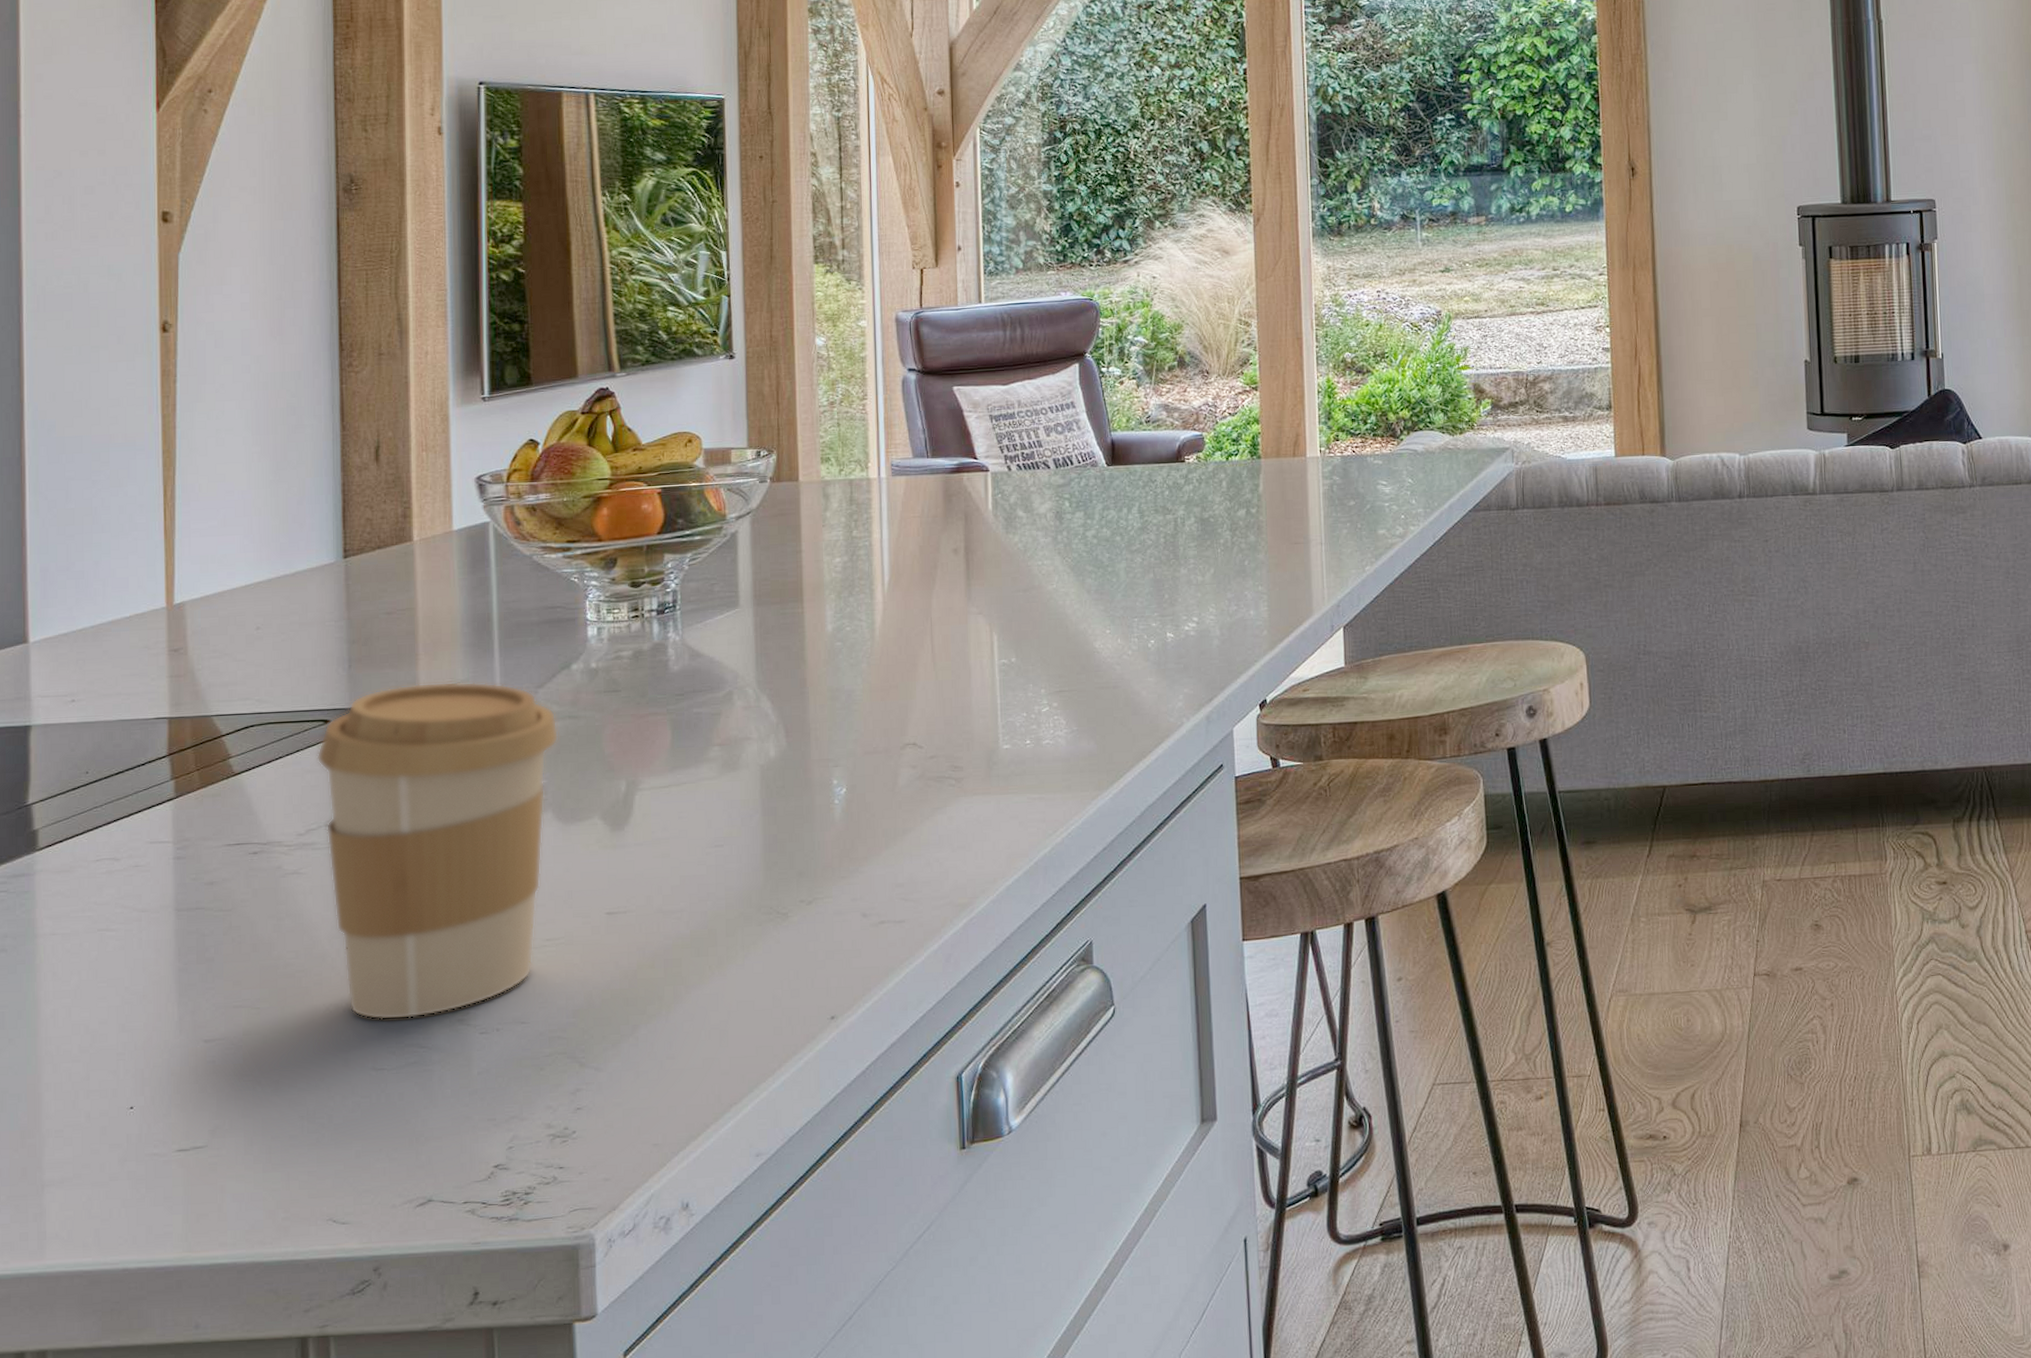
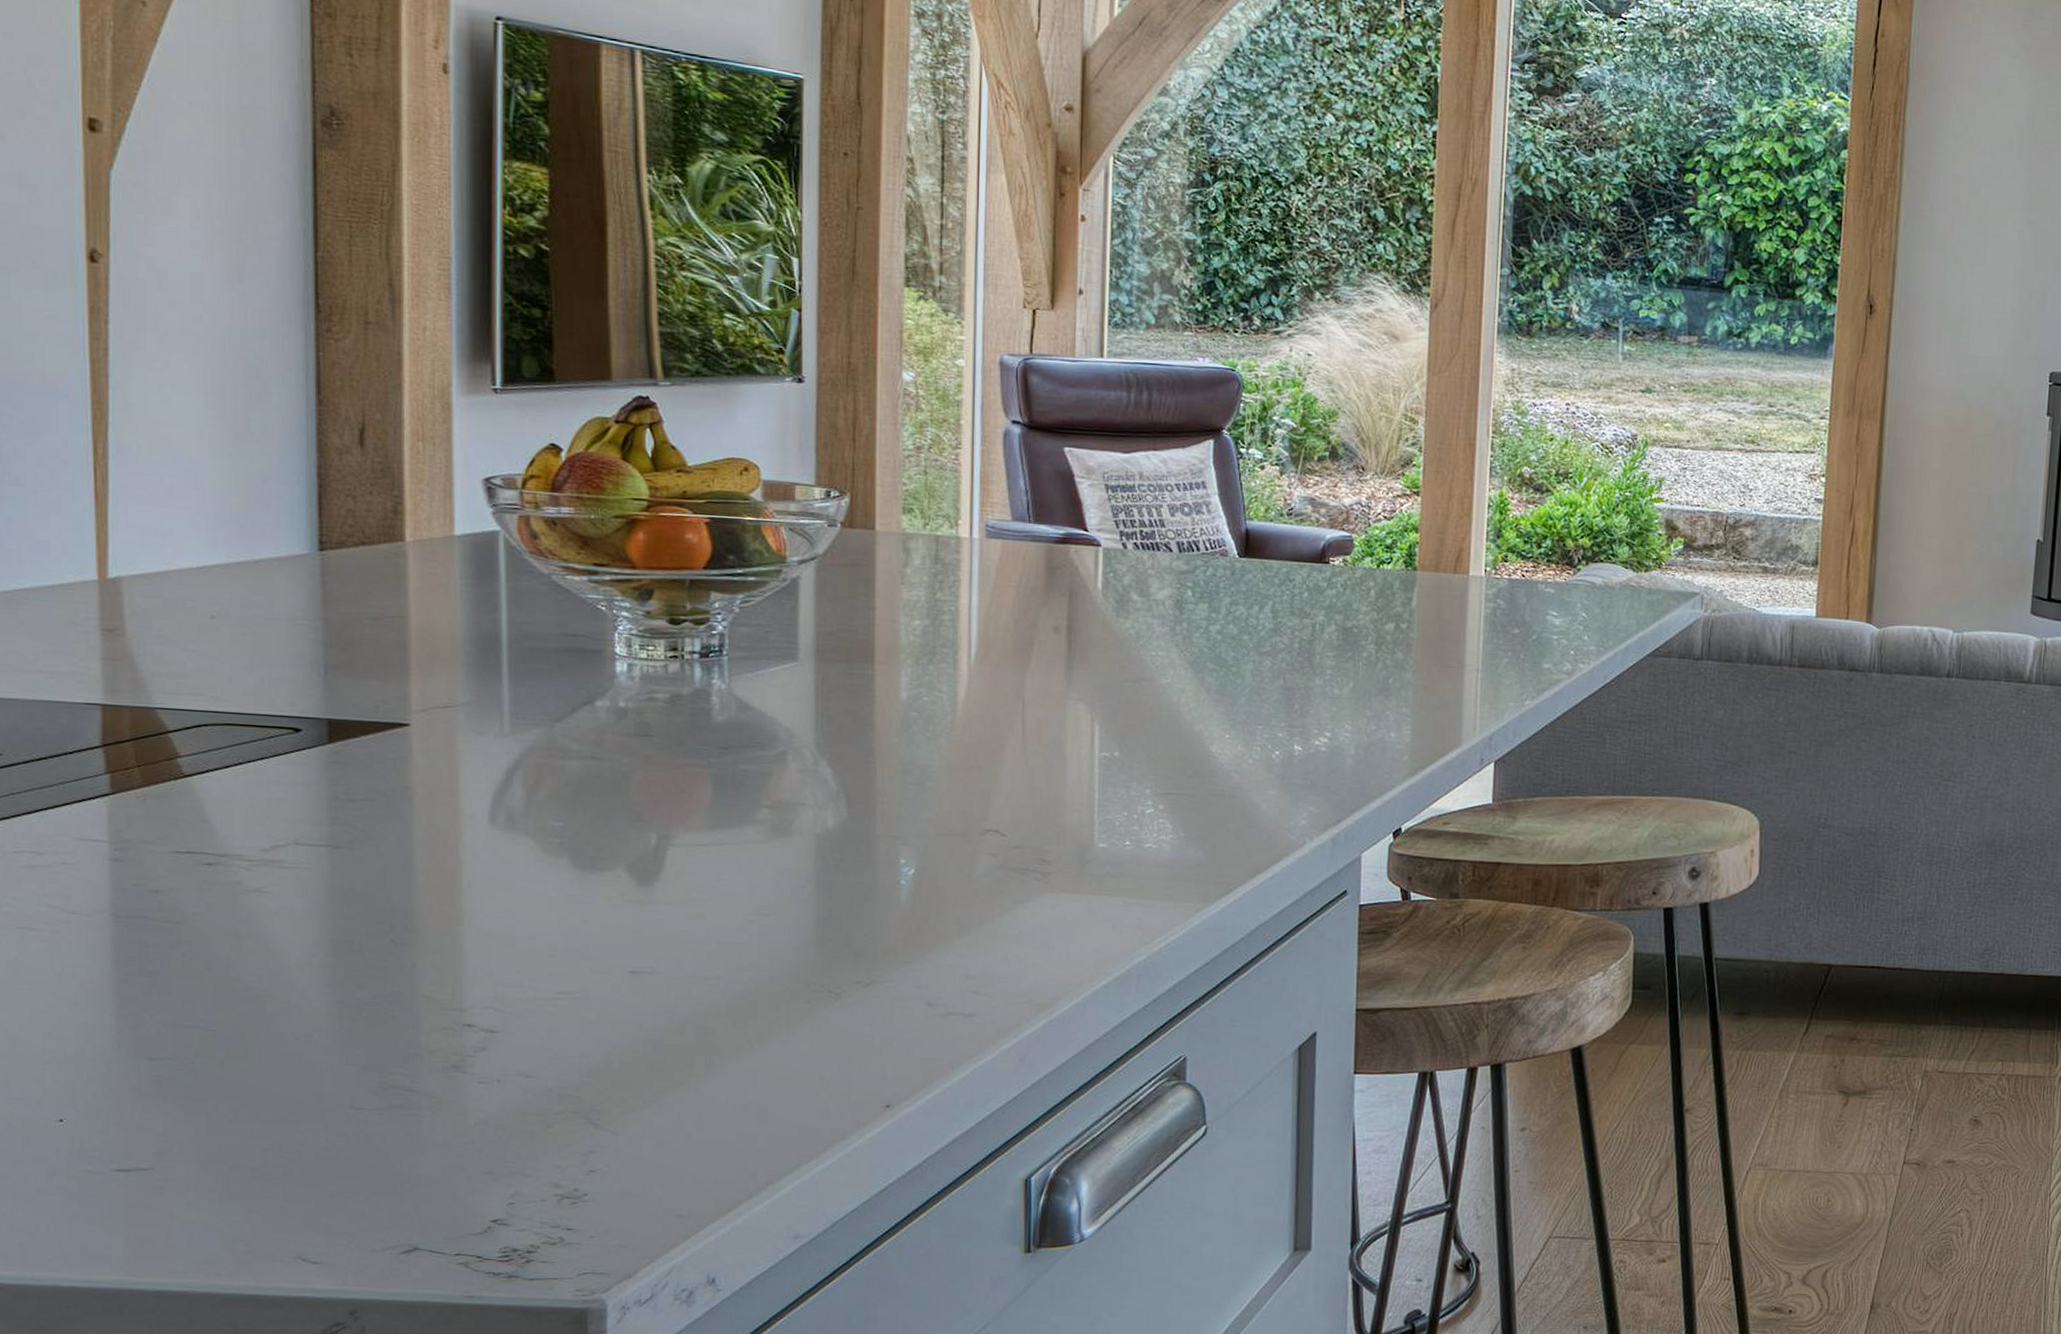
coffee cup: present [317,681,559,1020] -> none [285,700,578,1060]

